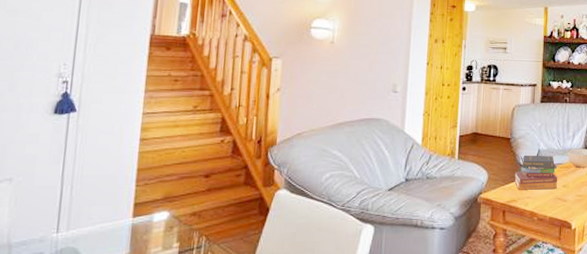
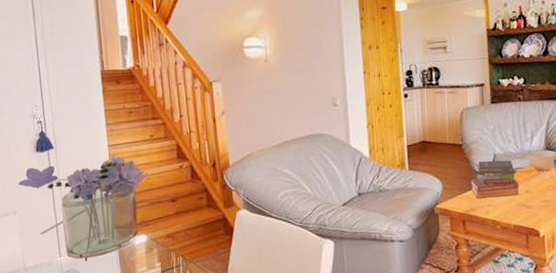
flower bouquet: none [22,123,183,238] -> present [18,155,148,261]

